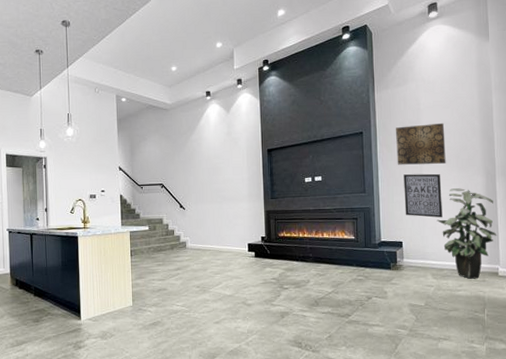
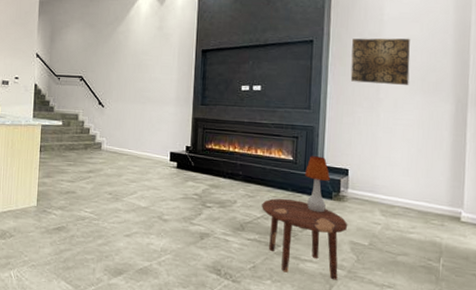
side table: none [332,273,406,339] -> present [262,198,348,280]
table lamp: none [365,233,388,282] -> present [304,156,331,213]
wall art: present [404,173,443,218] -> none [355,93,401,147]
indoor plant: present [436,188,497,279] -> none [391,114,463,222]

